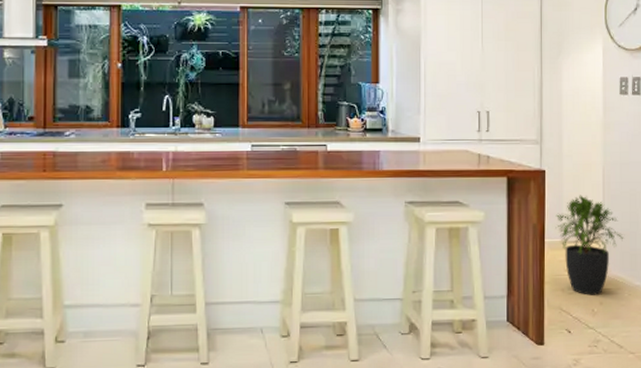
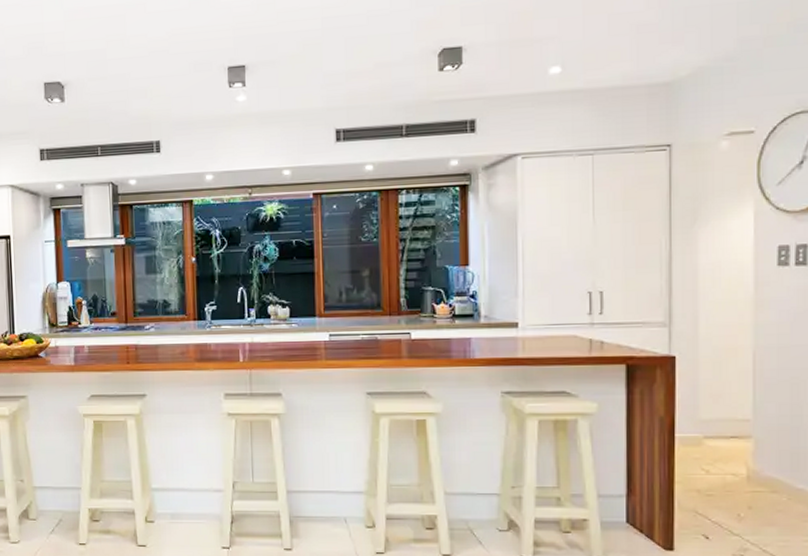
potted plant: present [555,195,624,295] -> none [689,384,782,498]

